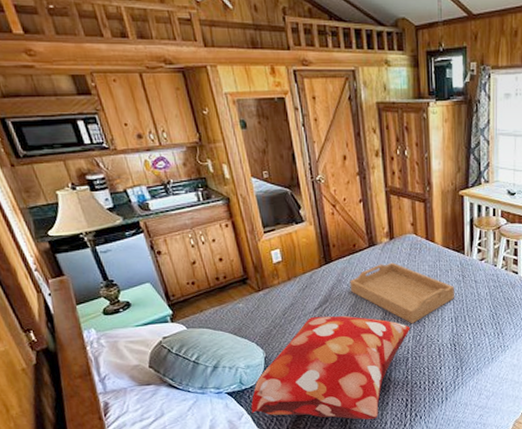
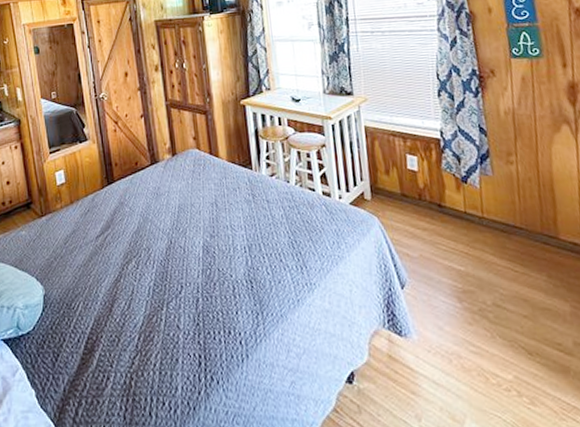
decorative pillow: present [251,315,411,420] -> none [26,244,199,382]
serving tray: present [349,262,454,324] -> none [132,181,246,255]

